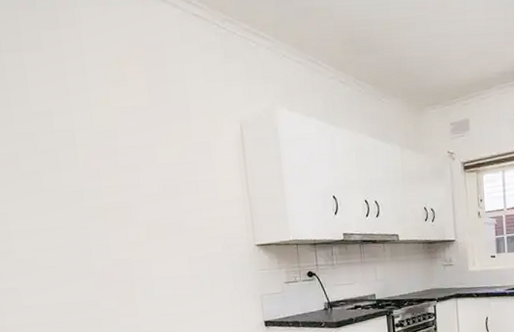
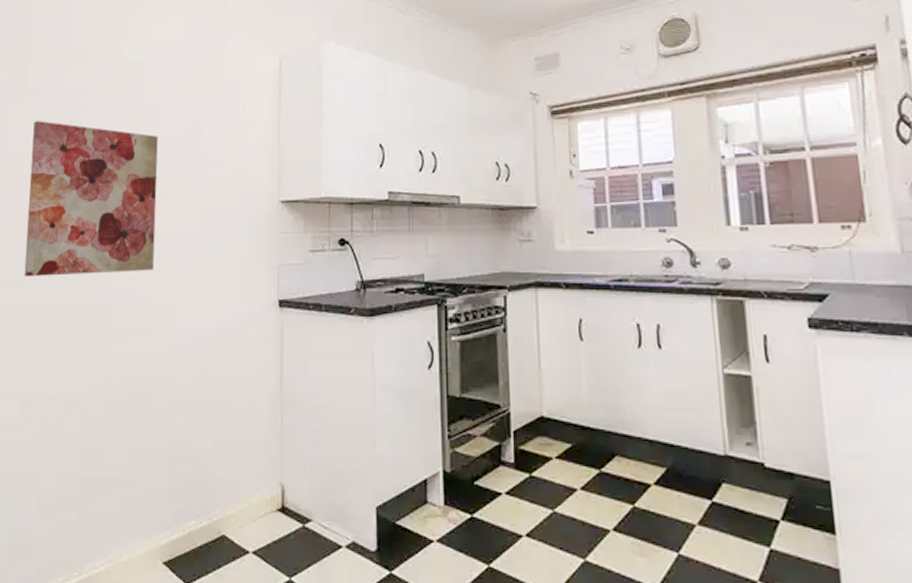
wall art: none [14,183,155,320] -> present [24,121,158,277]

